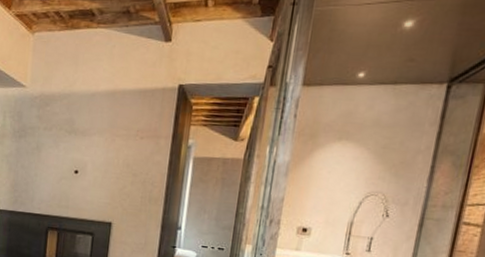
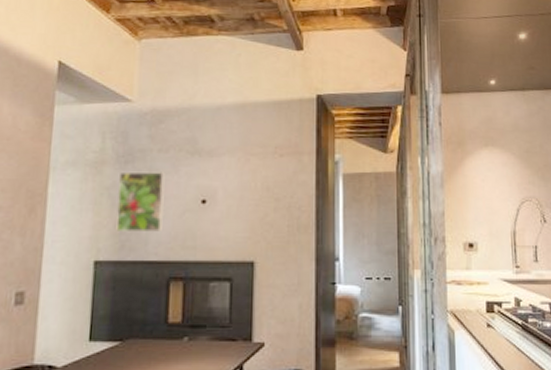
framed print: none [12,144,48,193] -> present [116,171,165,233]

